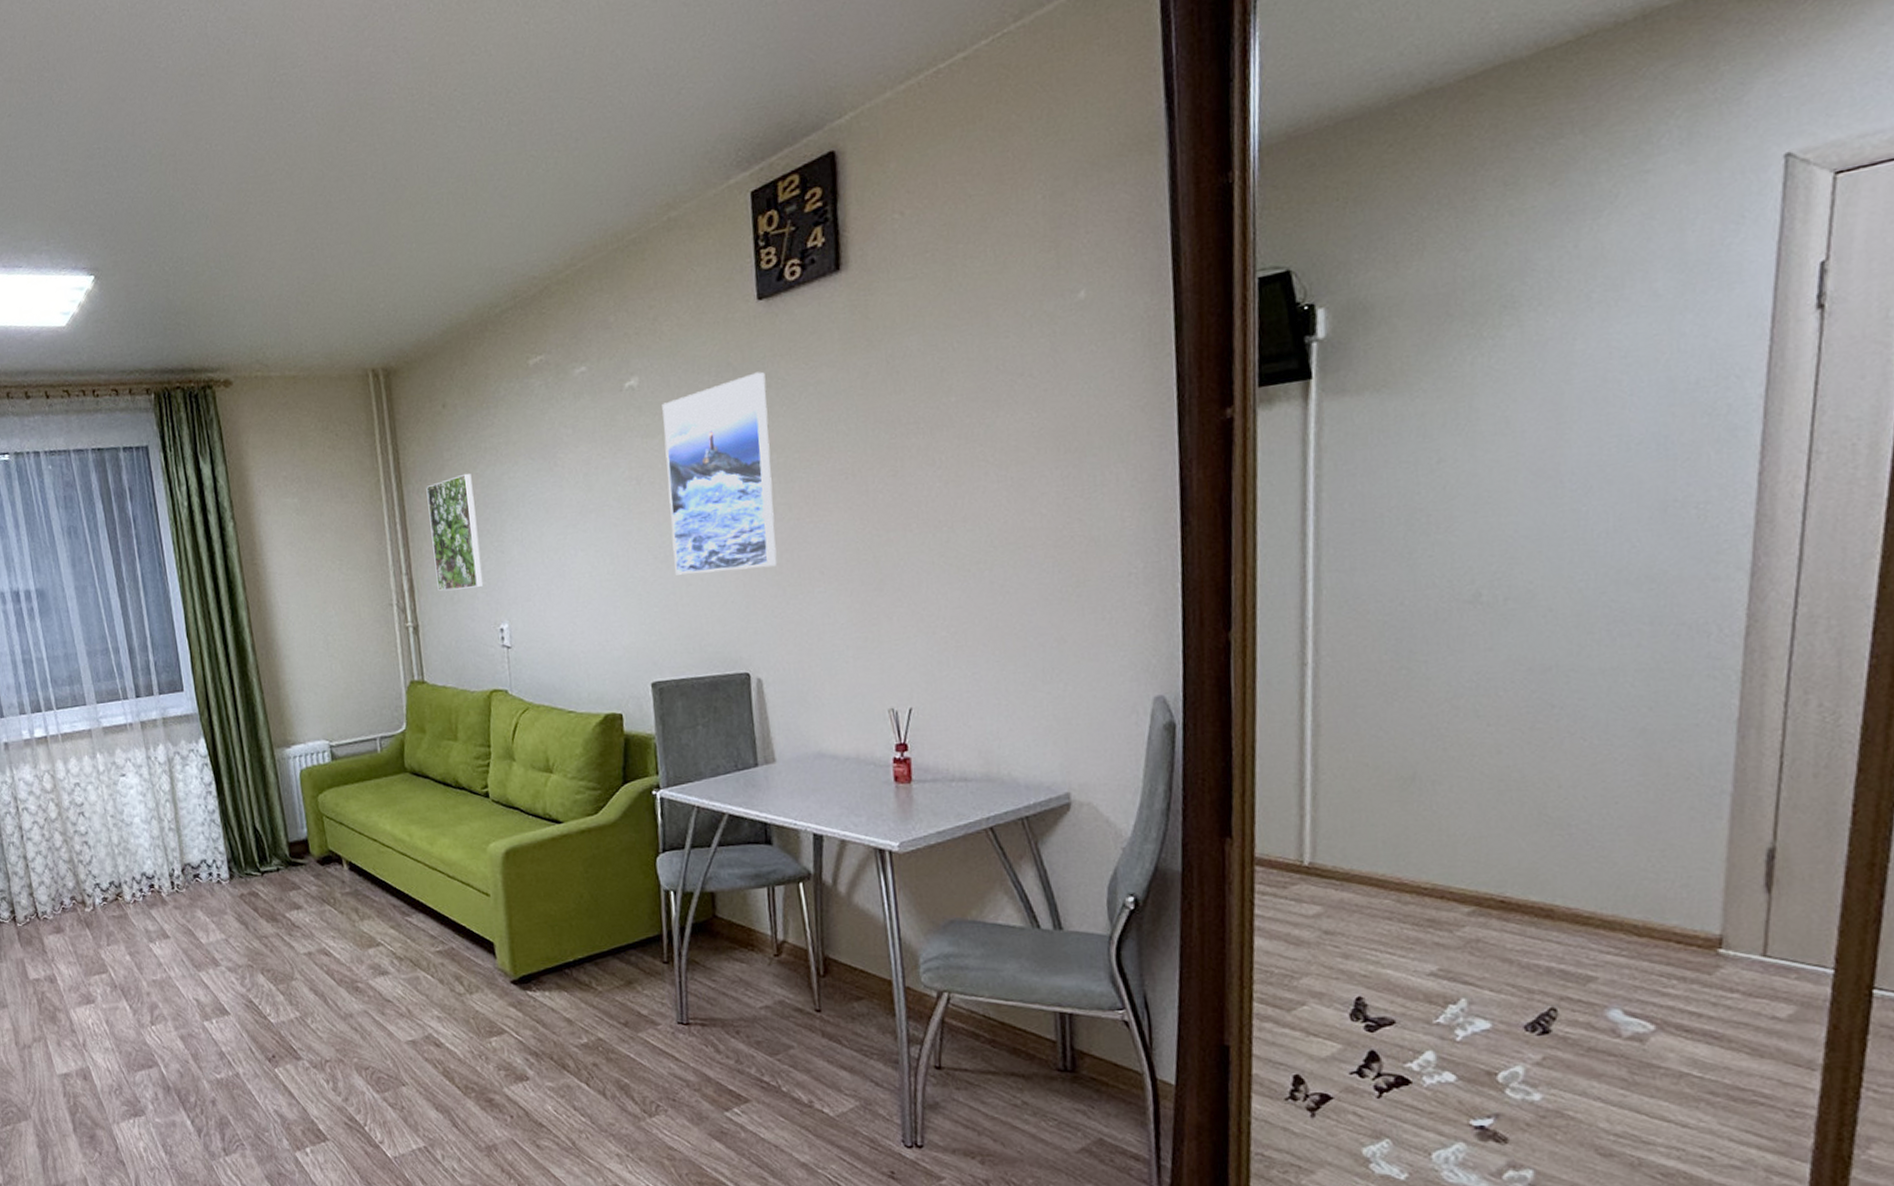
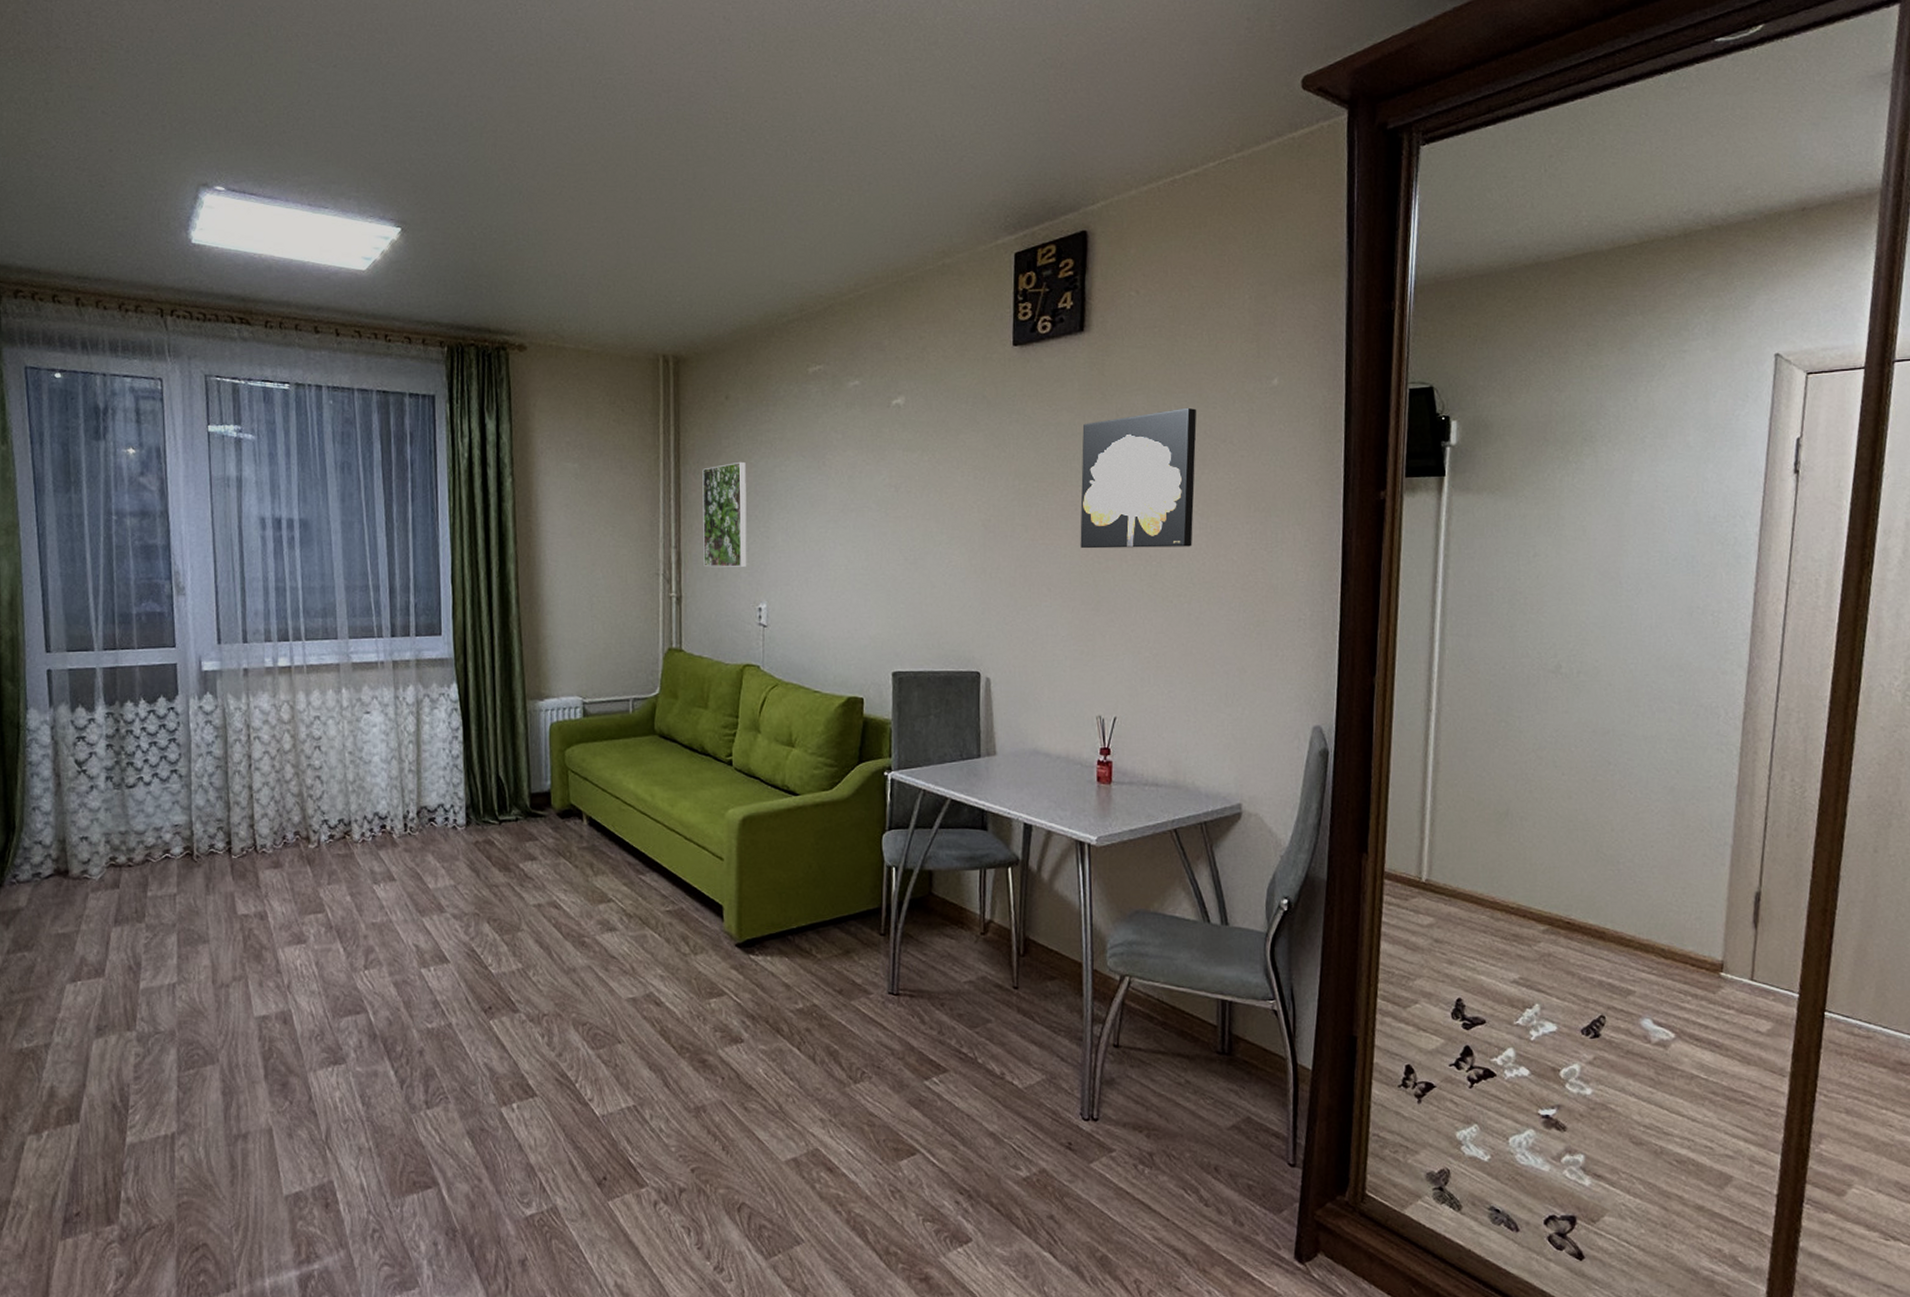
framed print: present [662,371,778,575] -> none [922,407,1014,579]
wall art: none [847,341,990,522] -> present [1080,407,1197,549]

